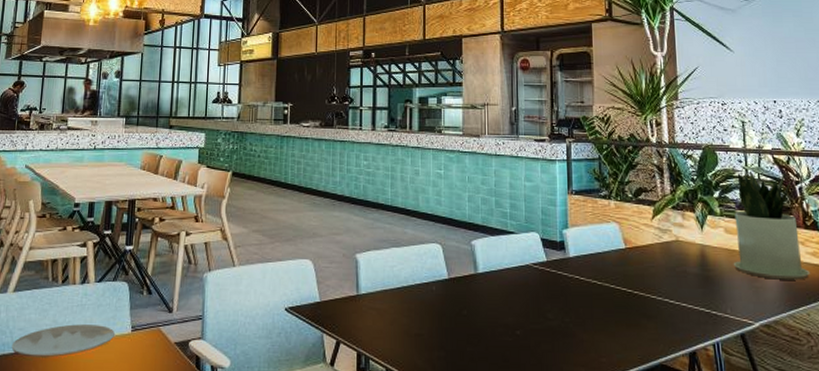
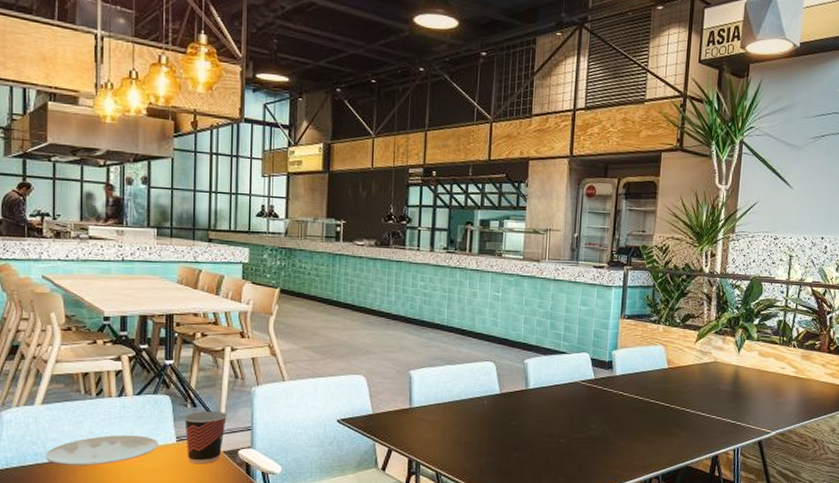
cup: none [140,298,181,357] -> present [184,410,228,465]
planter: present [733,172,810,280] -> none [761,302,826,397]

